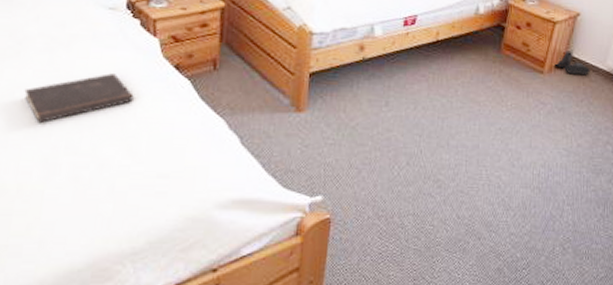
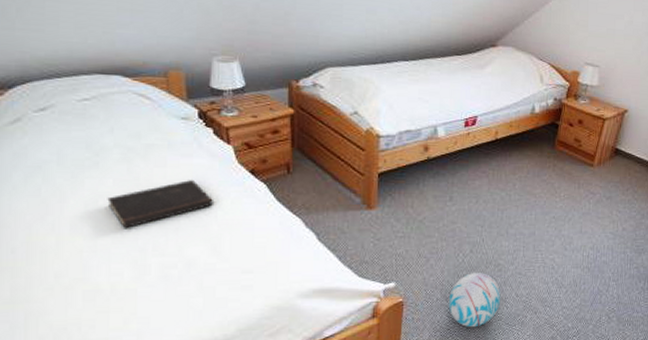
ball: none [380,189,440,253] -> present [448,273,501,328]
boots: present [555,49,590,76] -> none [604,143,635,167]

